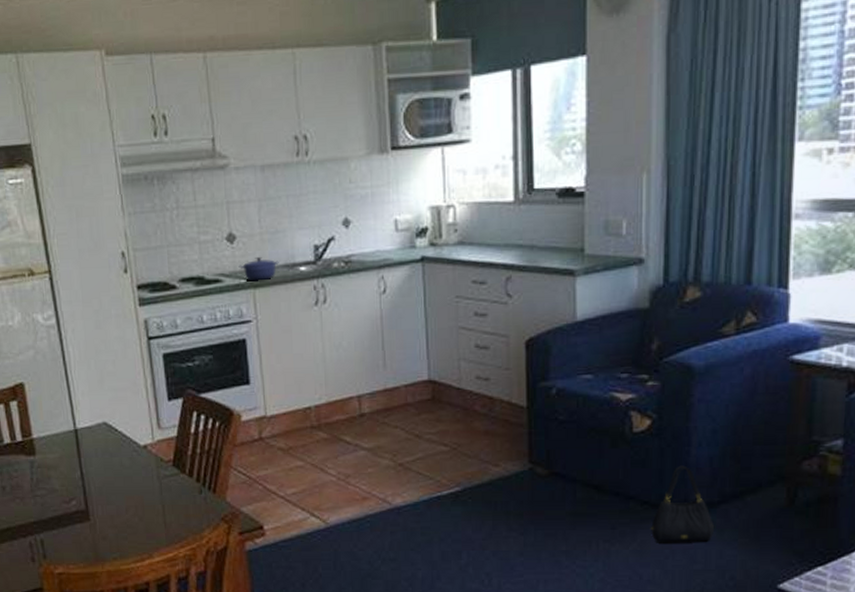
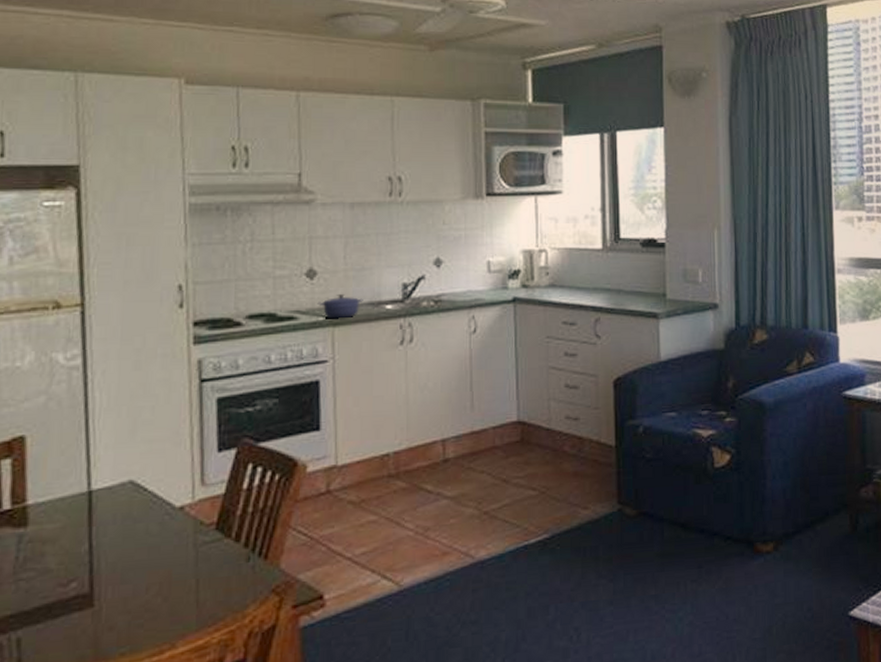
handbag: present [650,465,715,543] -> none [733,498,791,579]

